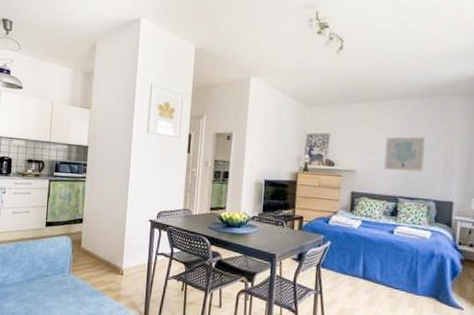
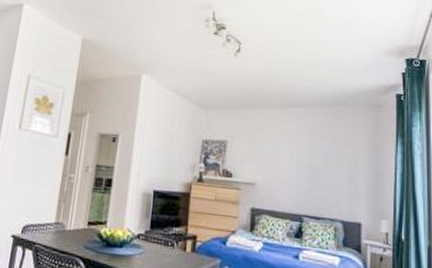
wall art: present [384,136,425,171] -> none [286,147,328,187]

